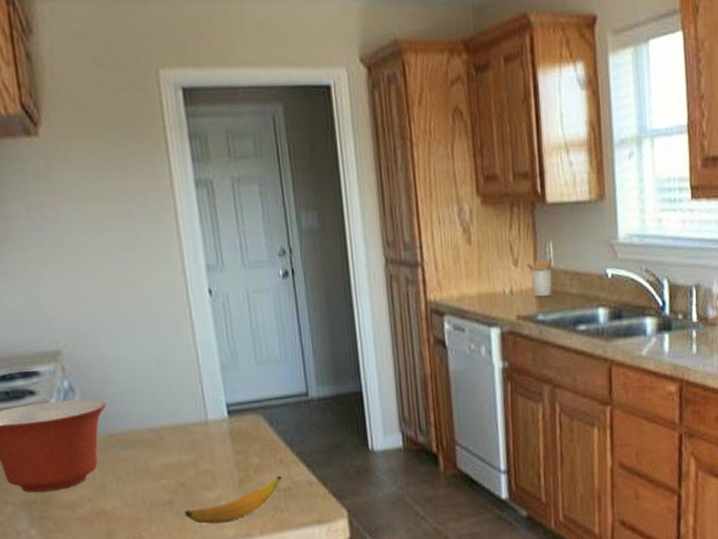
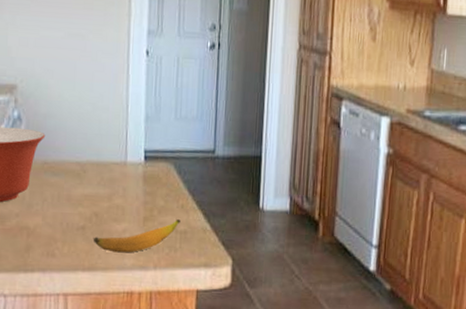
utensil holder: present [527,257,553,298] -> none [422,62,446,96]

